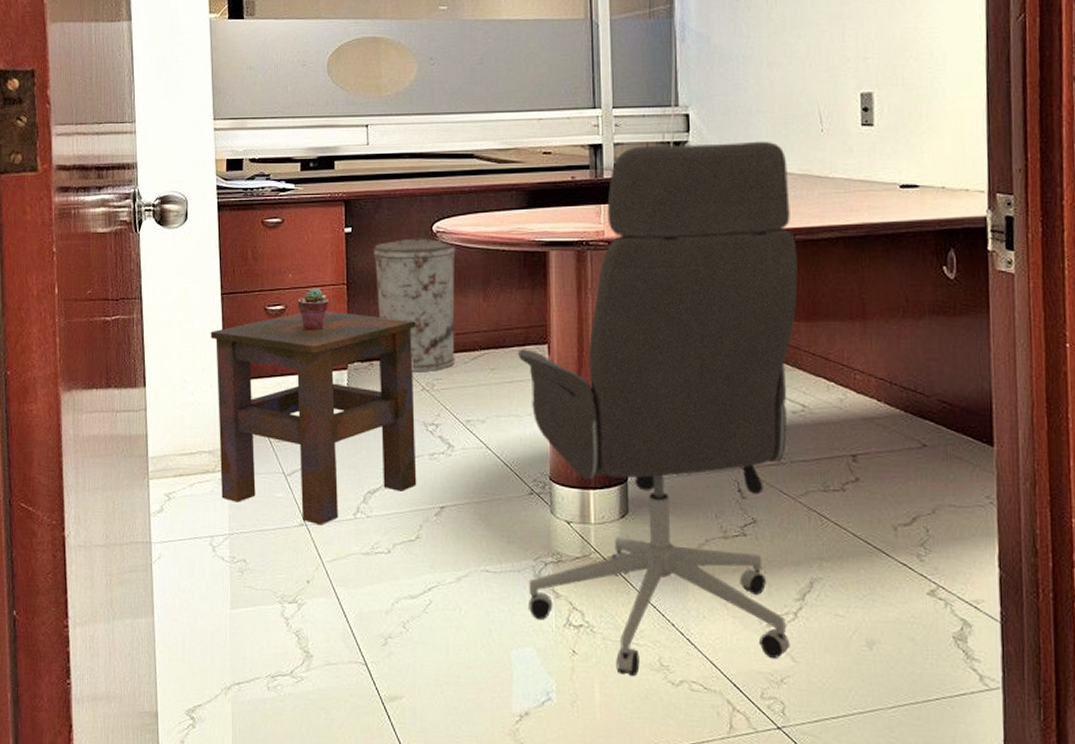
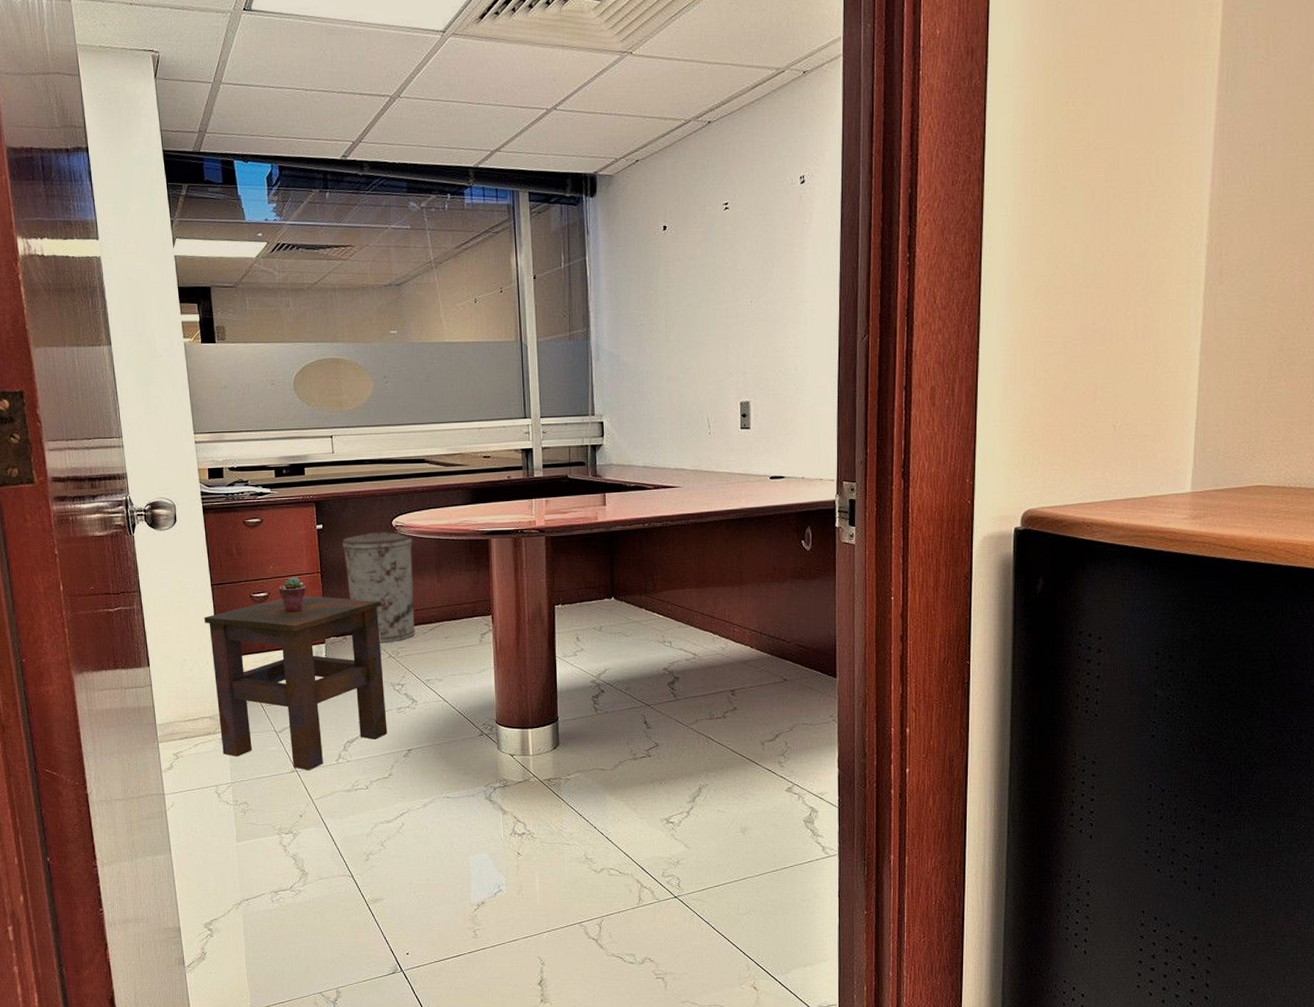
office chair: present [517,141,798,677] -> none [467,443,691,869]

